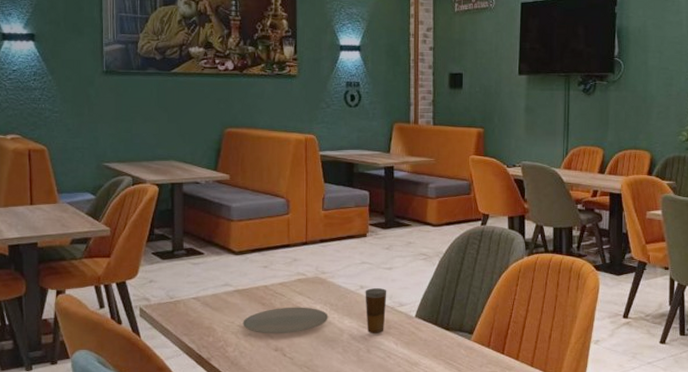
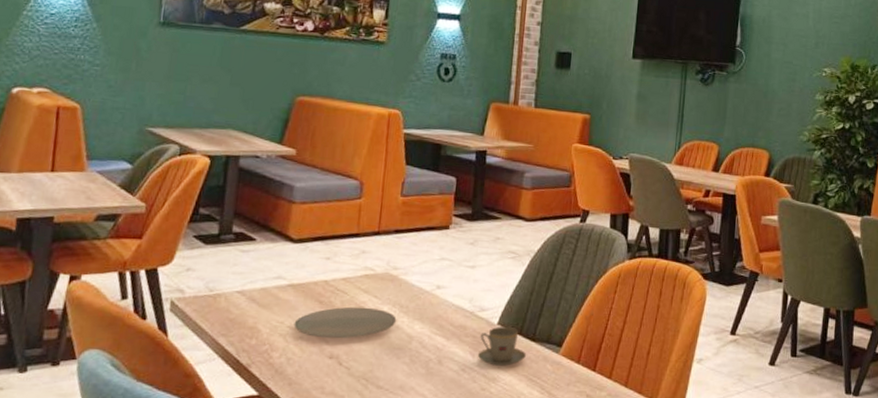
beverage cup: present [365,288,387,335] -> none [440,289,468,343]
teacup: none [401,318,442,352] -> present [478,326,526,366]

